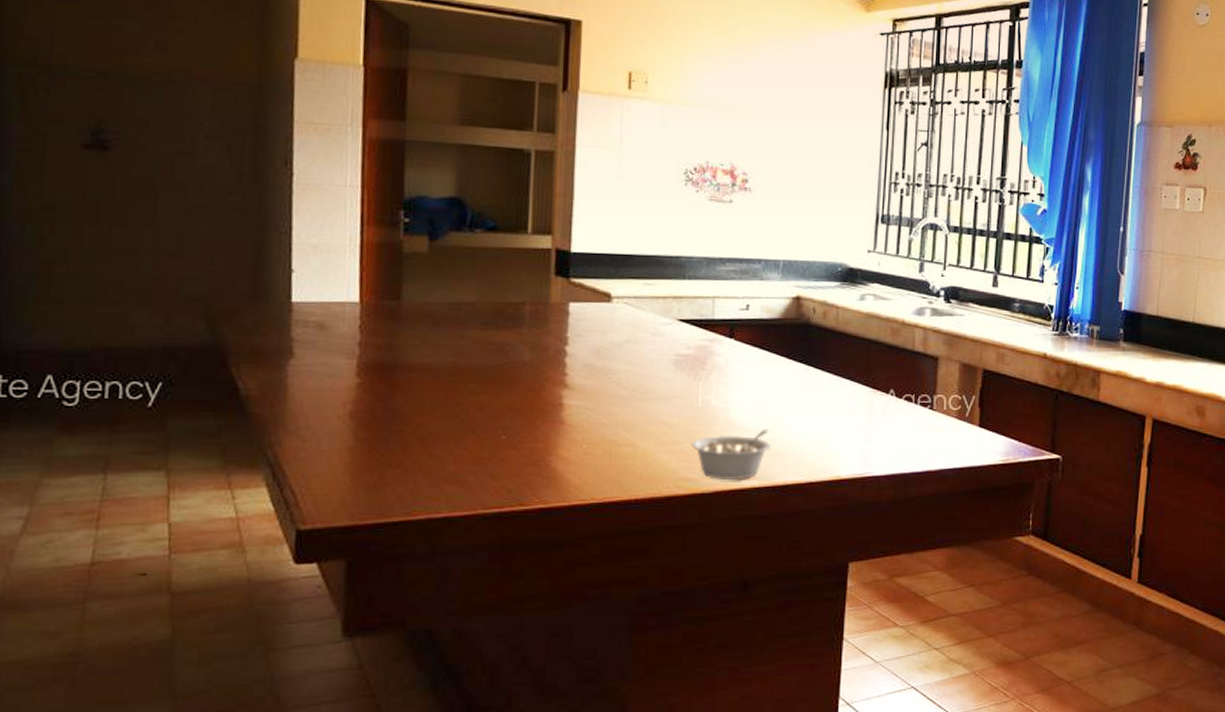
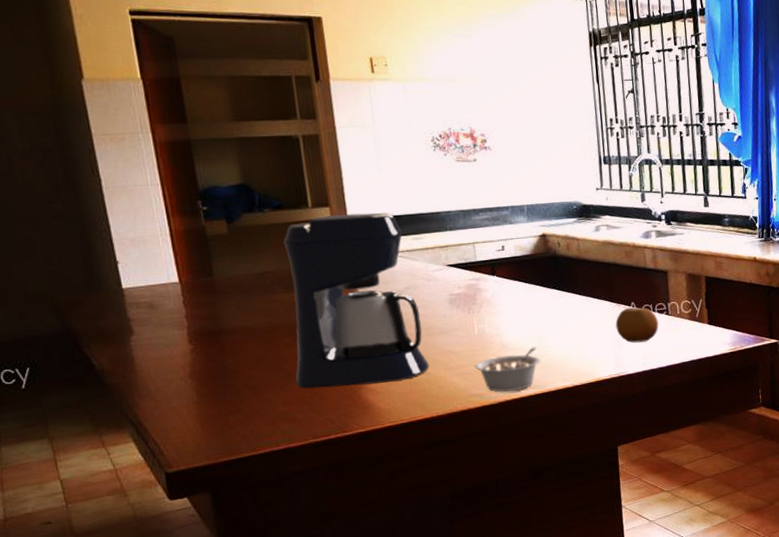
coffee maker: none [474,245,637,451] -> present [283,213,430,389]
fruit: none [867,395,920,439] -> present [615,307,659,343]

